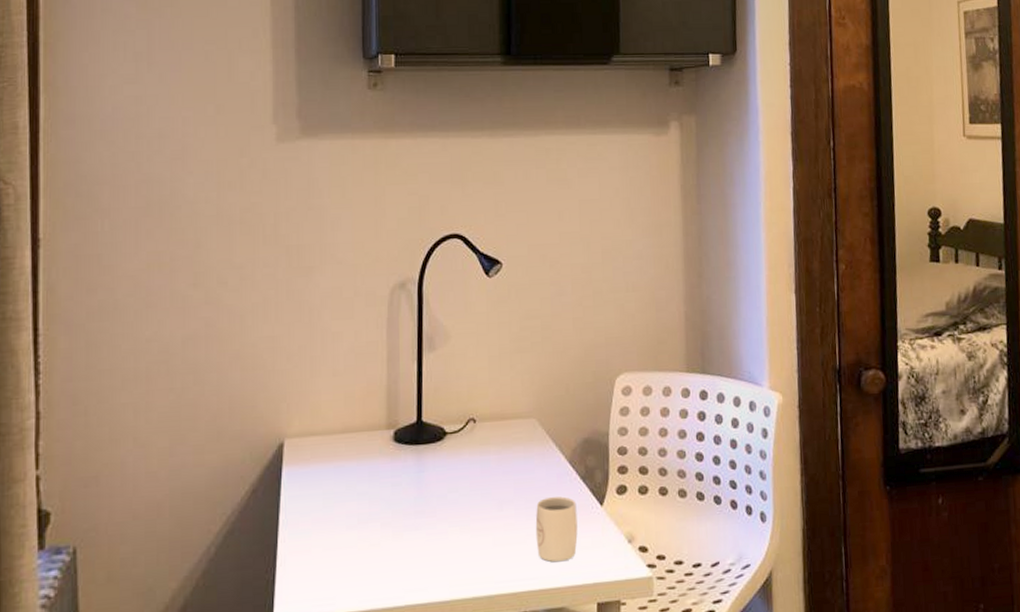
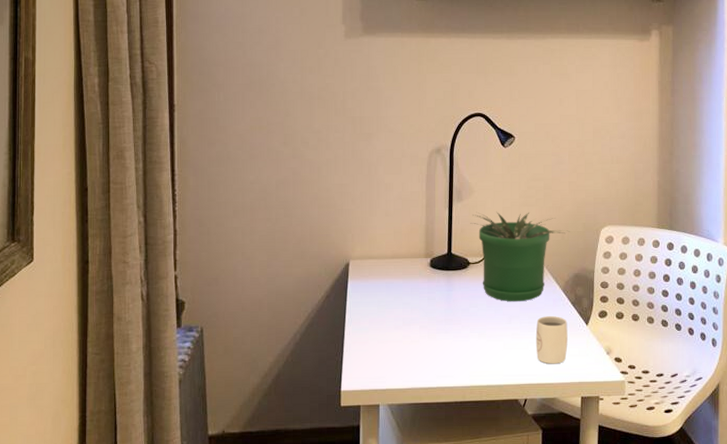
planter: none [446,360,580,482] -> present [470,211,573,302]

